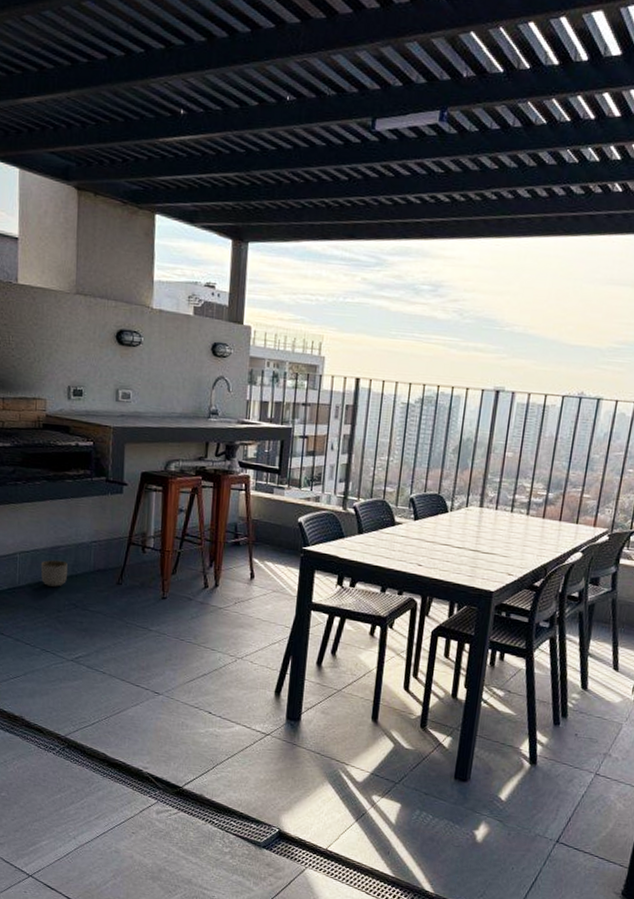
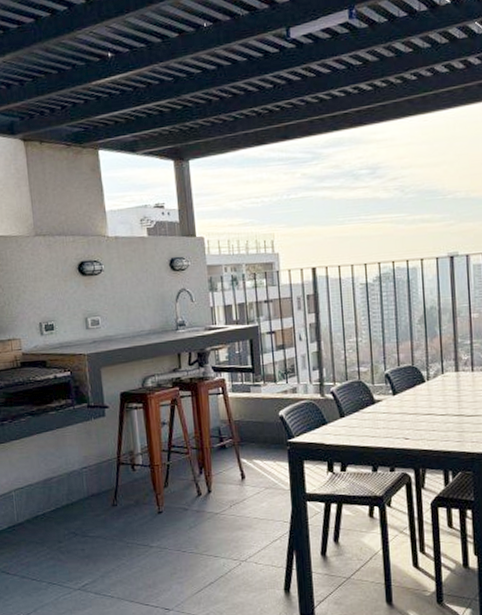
planter: present [40,559,68,587] -> none [36,491,63,519]

